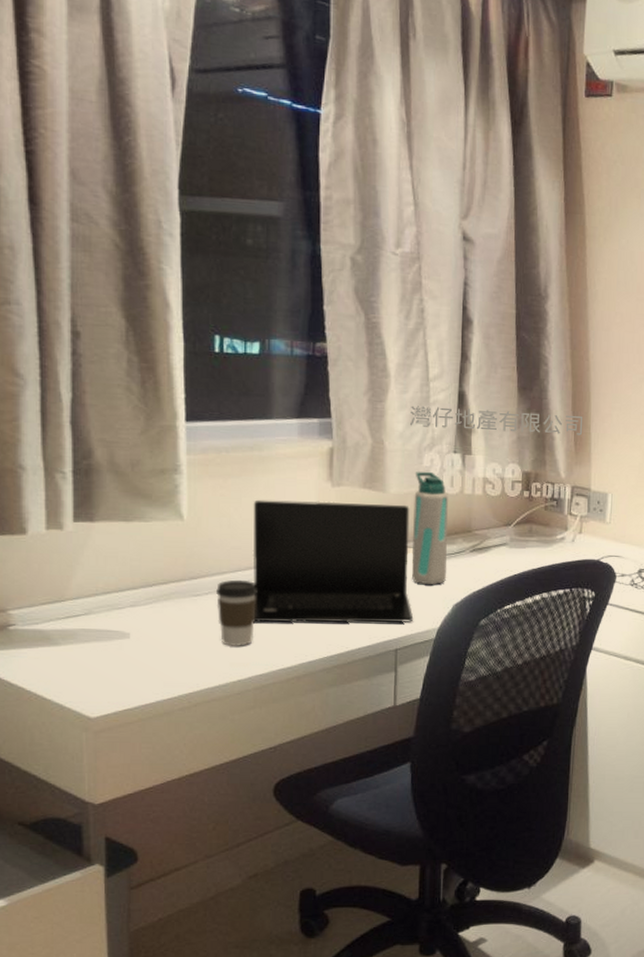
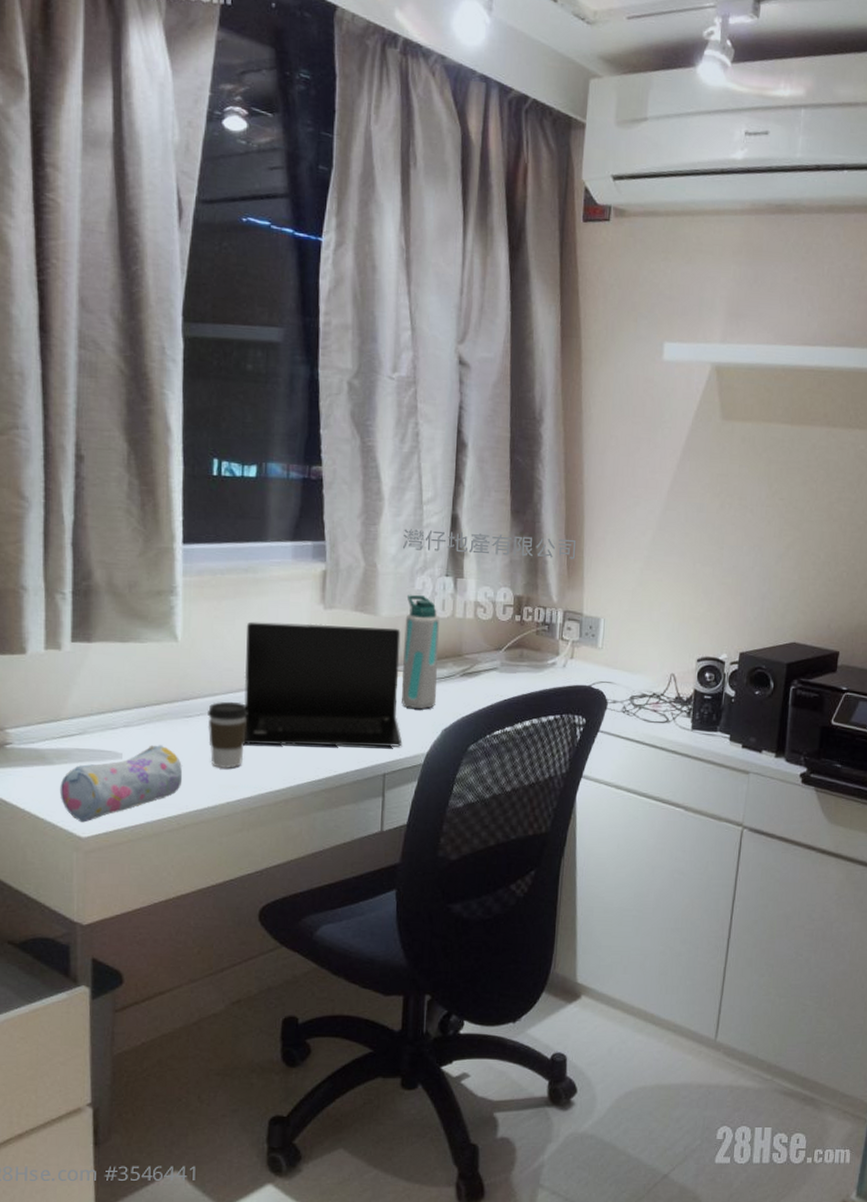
pencil case: none [66,624,193,703] -> present [59,745,183,823]

